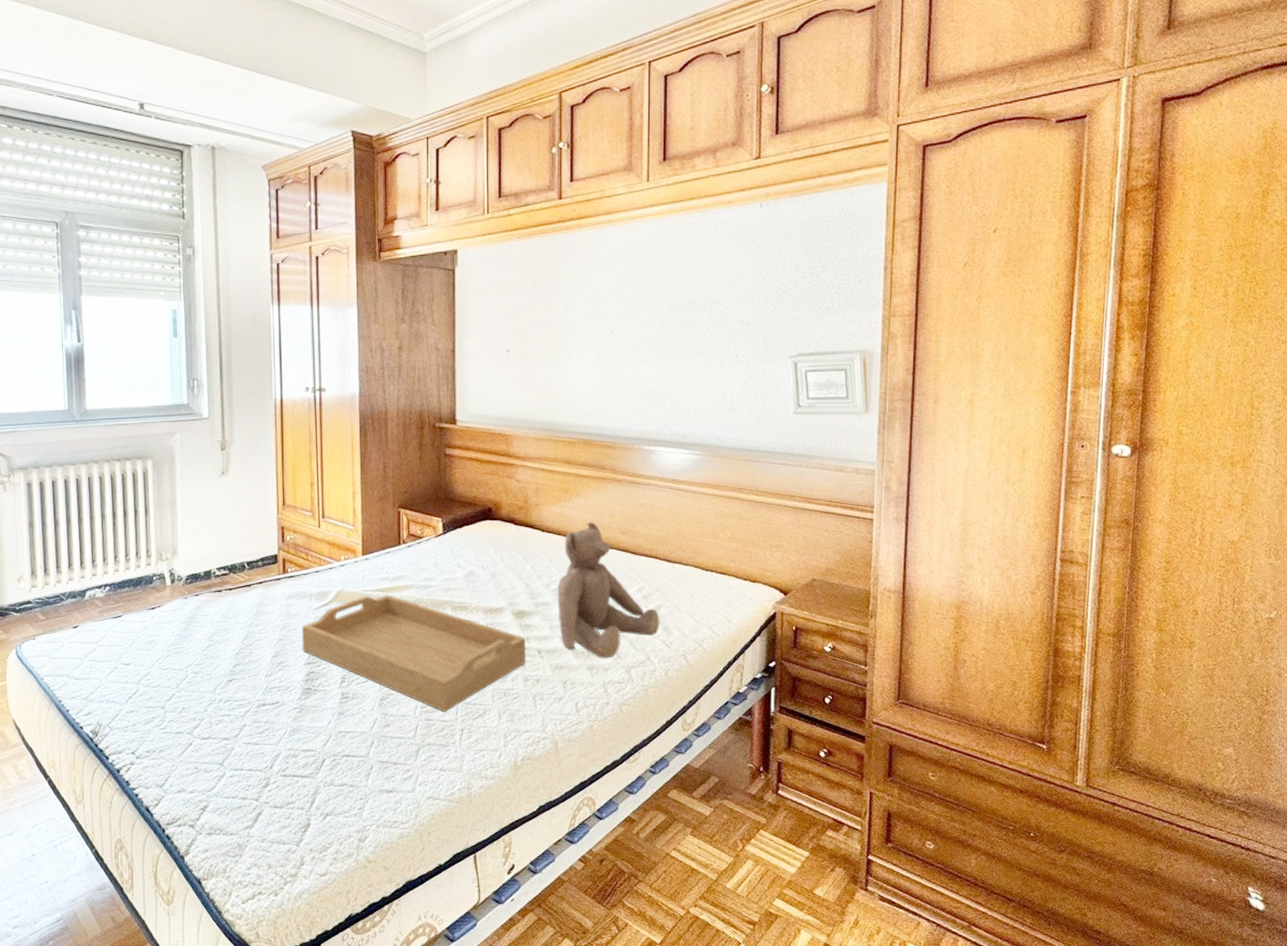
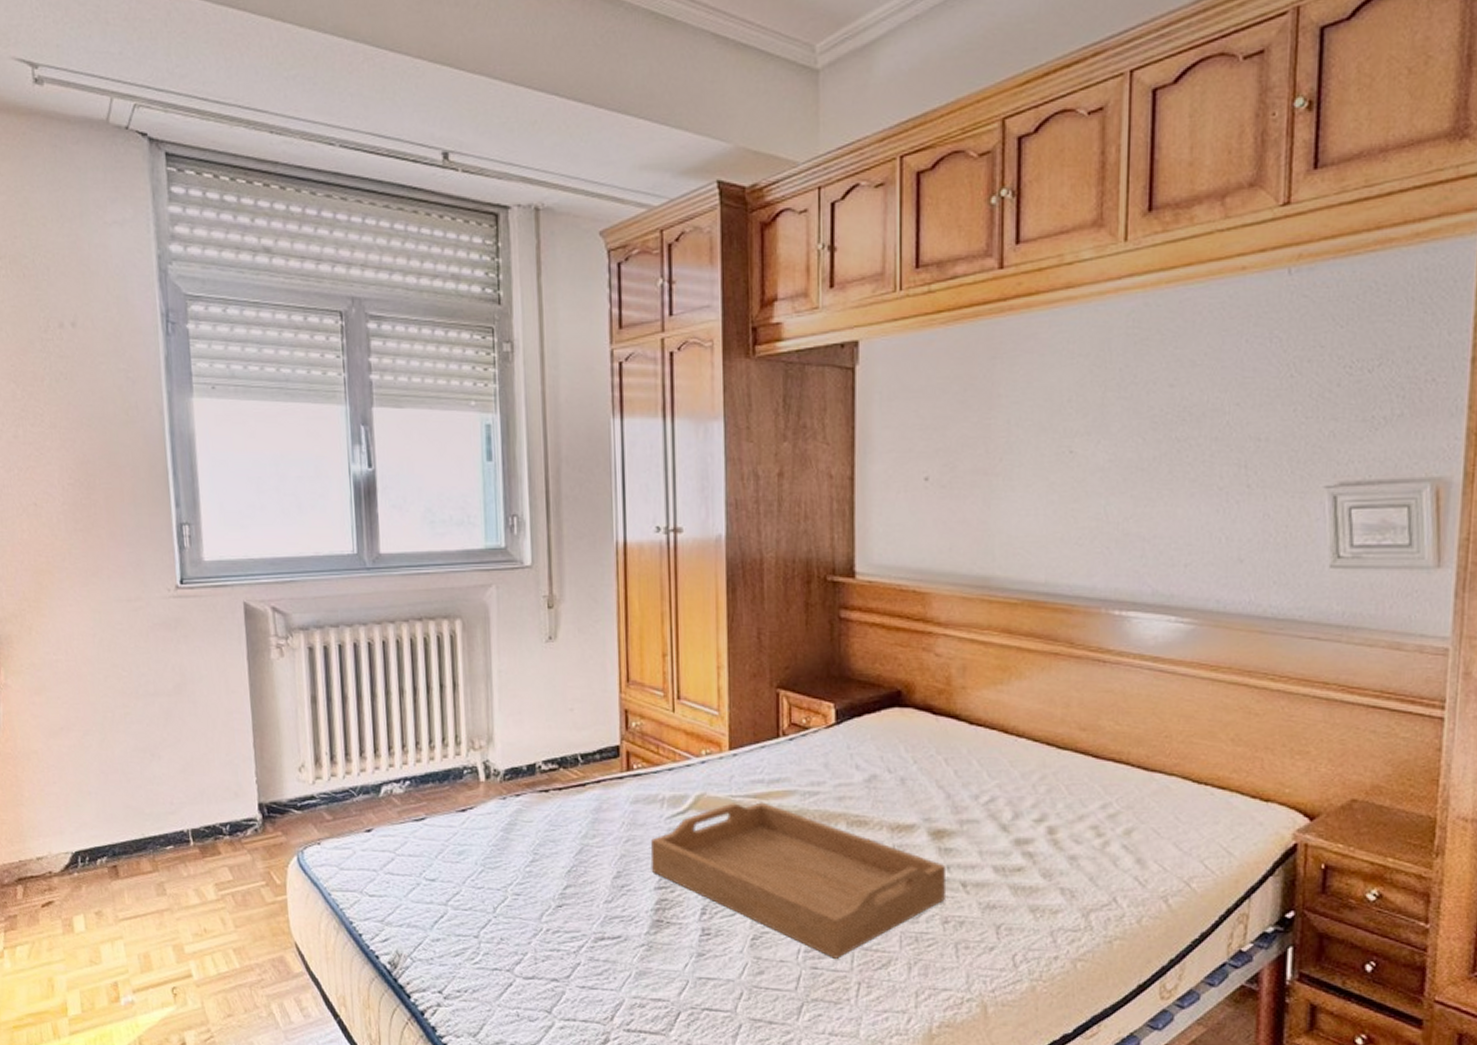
teddy bear: present [557,522,660,658] -> none [989,713,1132,898]

